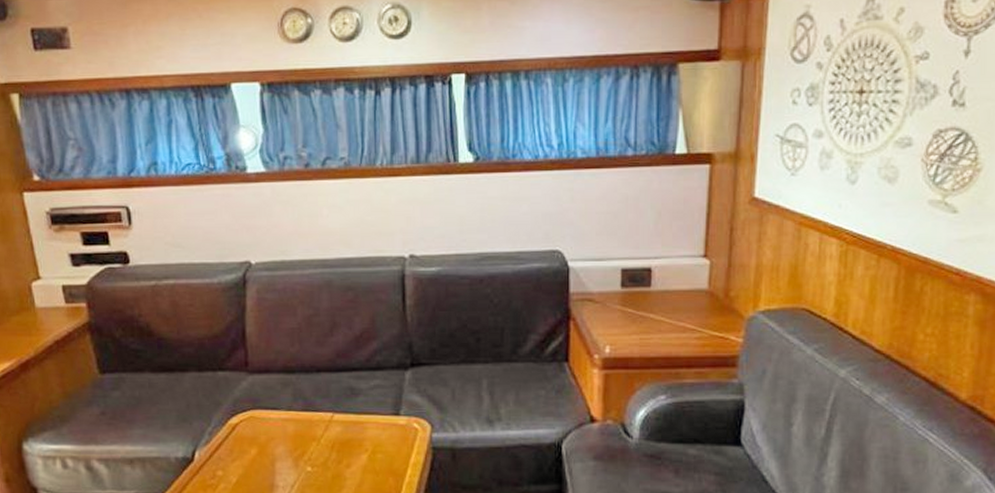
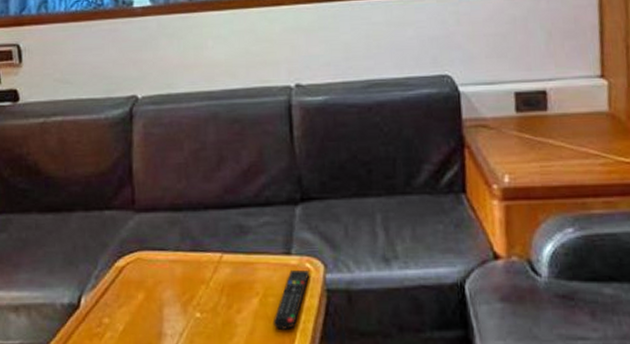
remote control: none [380,429,417,483] -> present [272,269,310,329]

